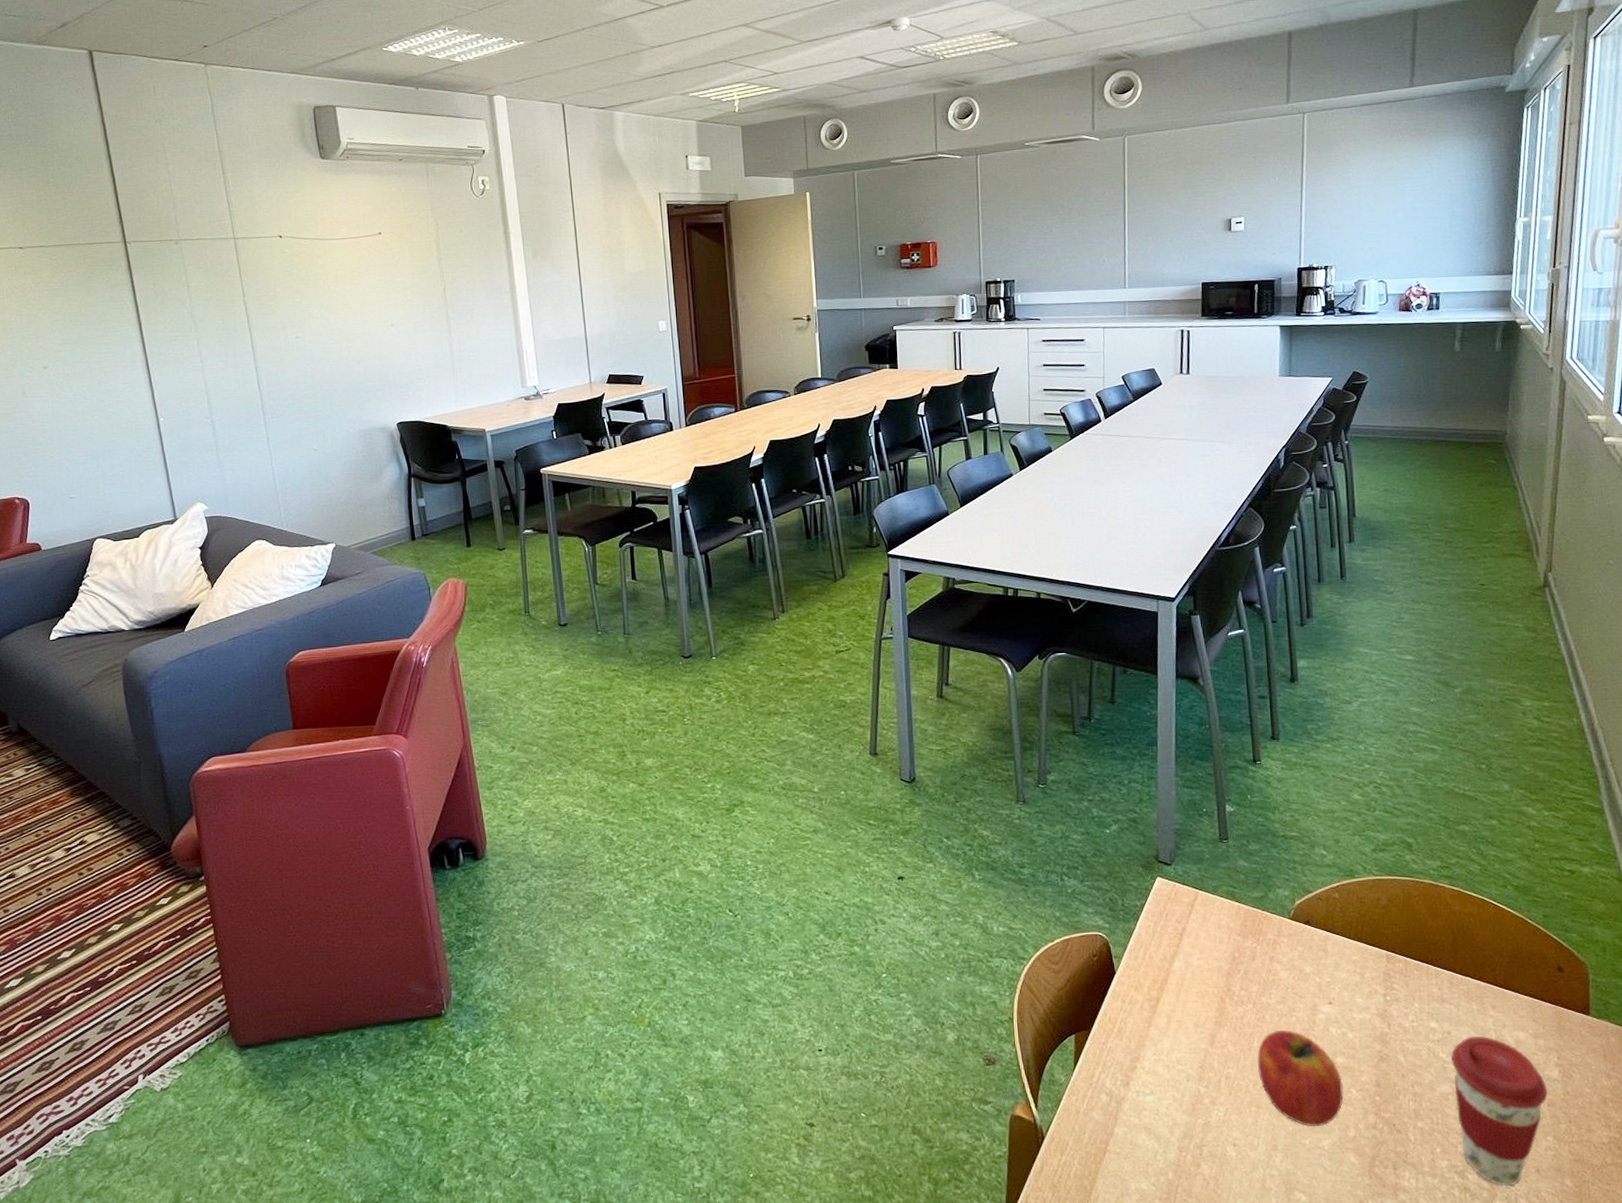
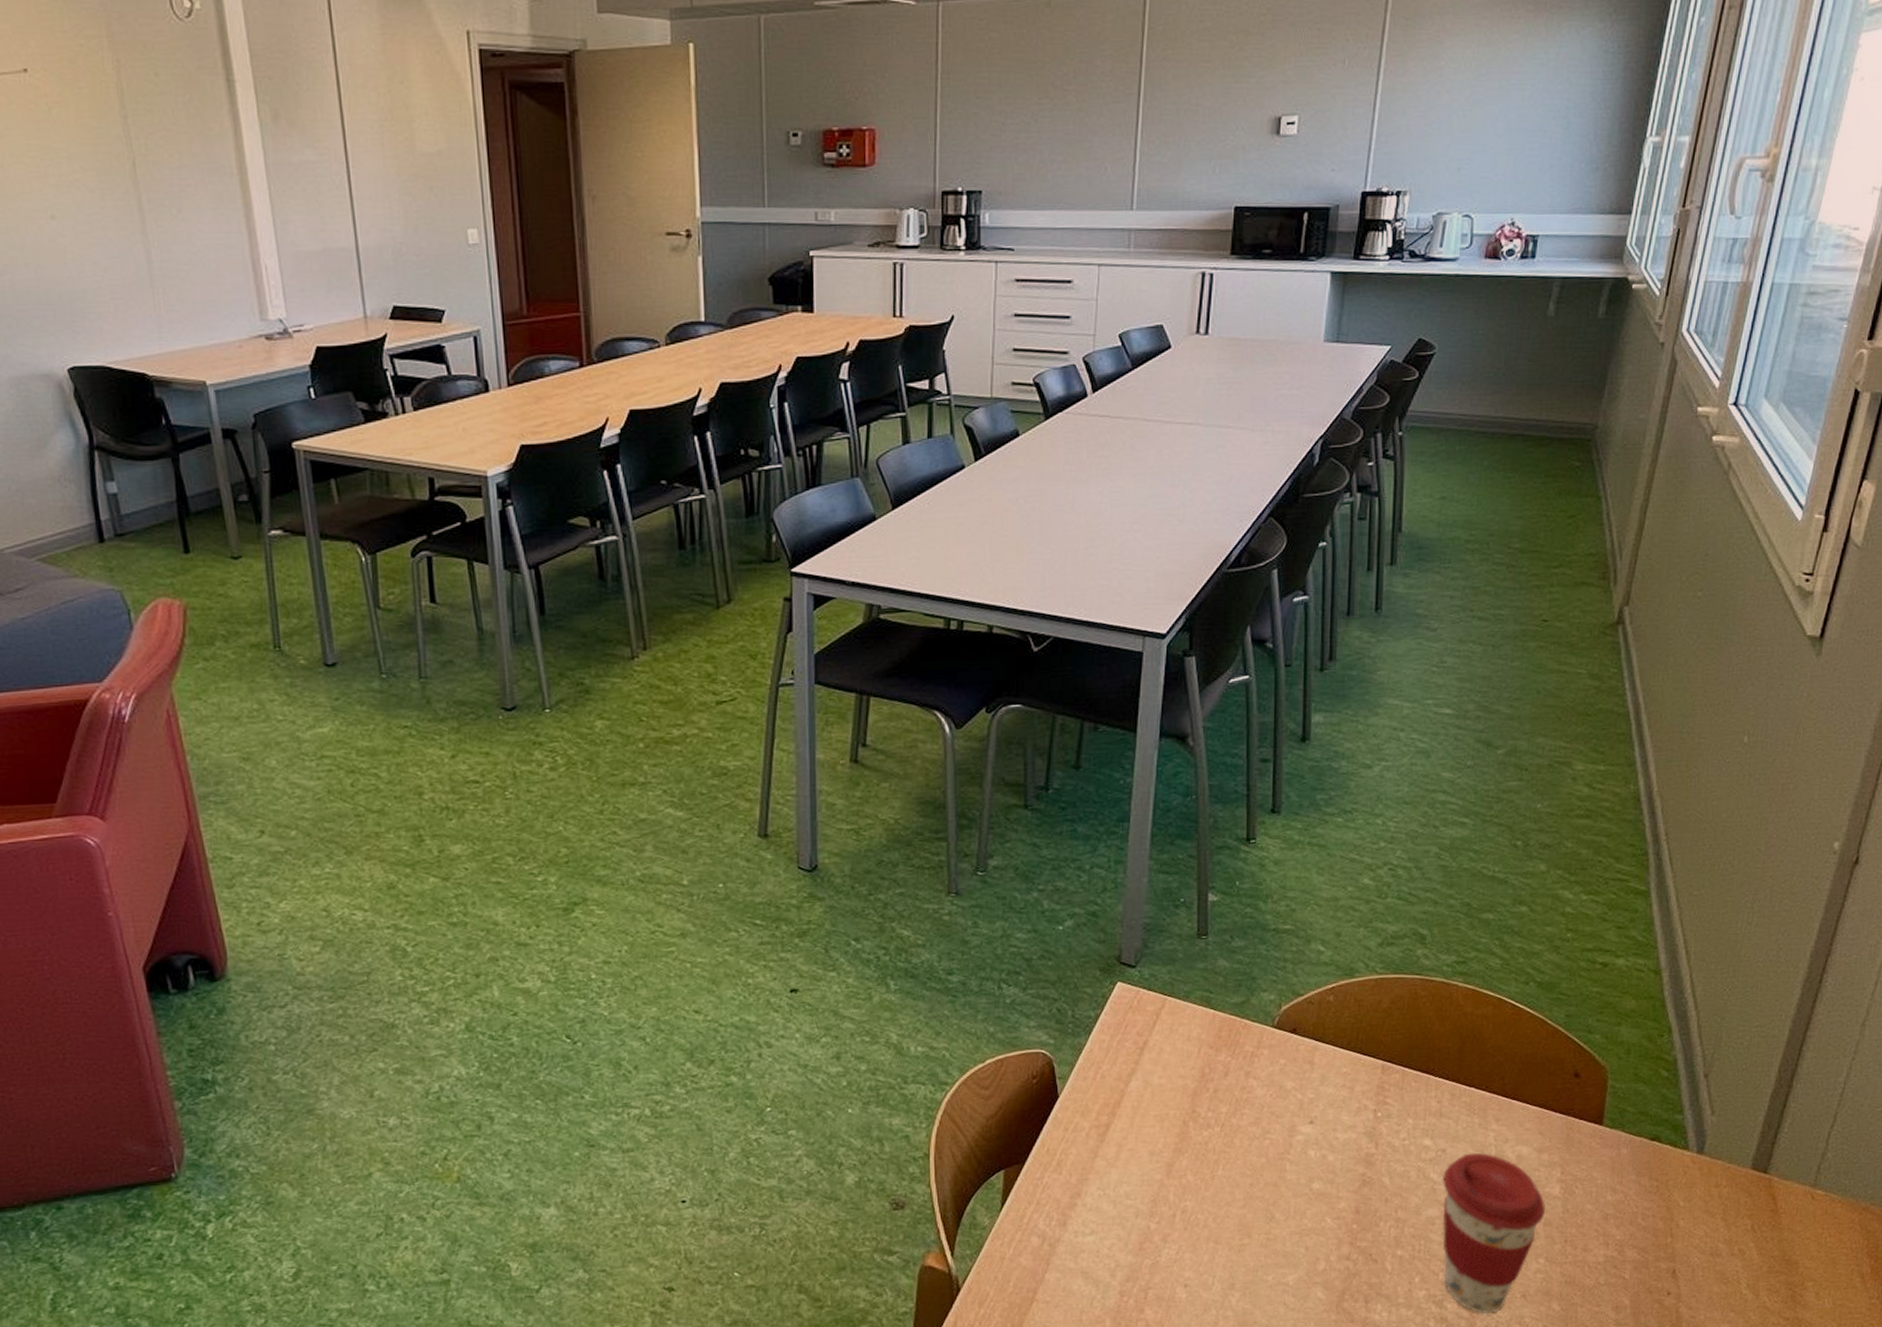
fruit: present [1257,1029,1344,1127] -> none [1219,1154,1317,1262]

